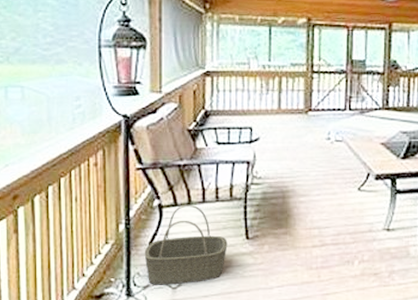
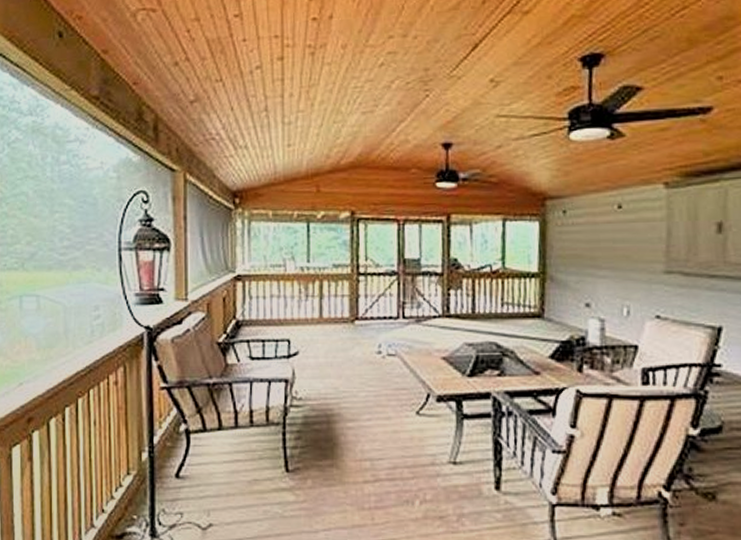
basket: present [144,204,228,285] -> none [170,429,265,525]

